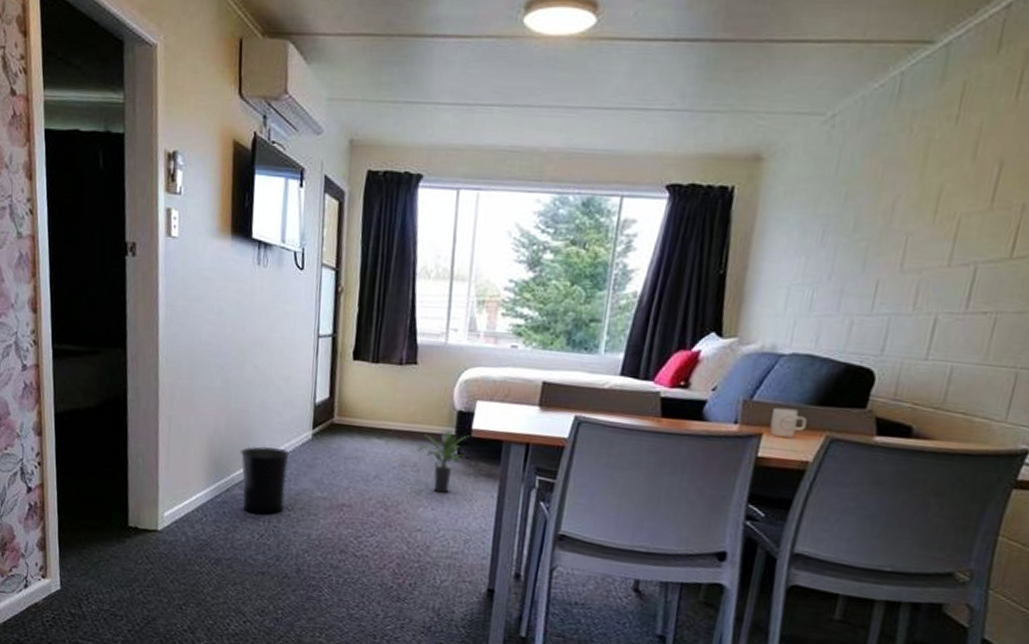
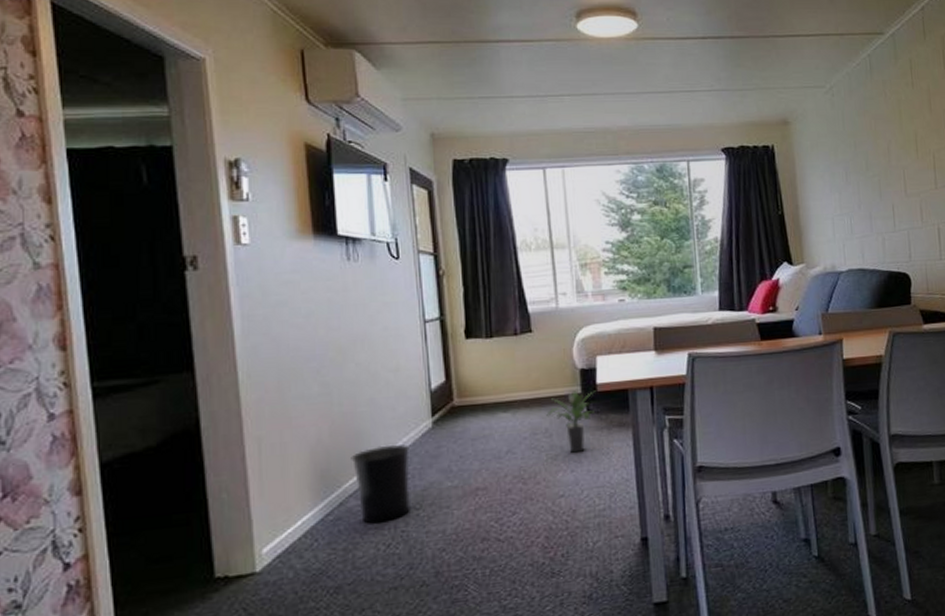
mug: present [769,407,807,439] -> none [846,314,873,340]

